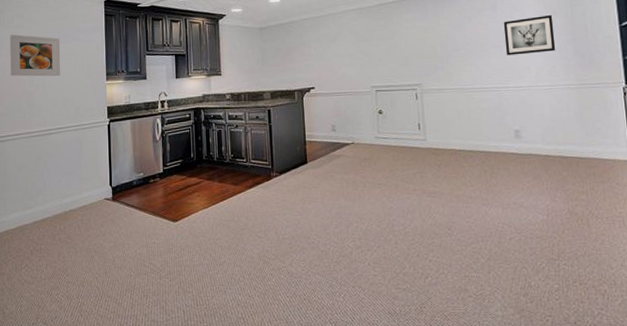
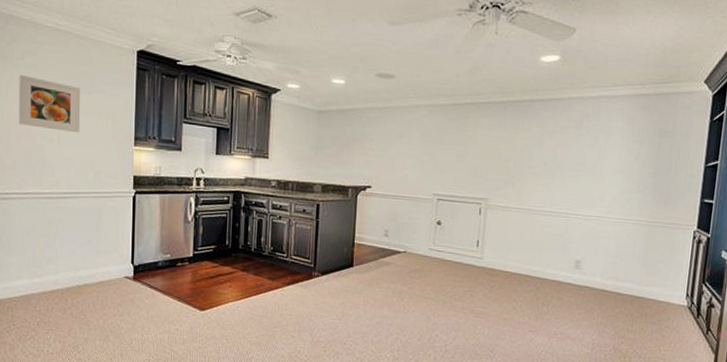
wall art: present [503,14,556,56] -> none [582,142,639,183]

